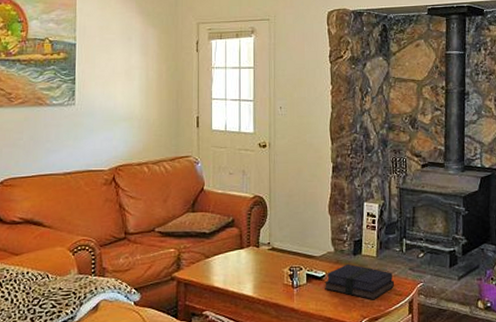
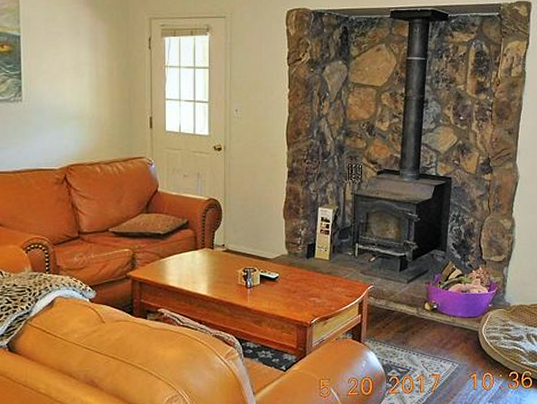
book: present [325,263,395,300] -> none [278,266,346,301]

